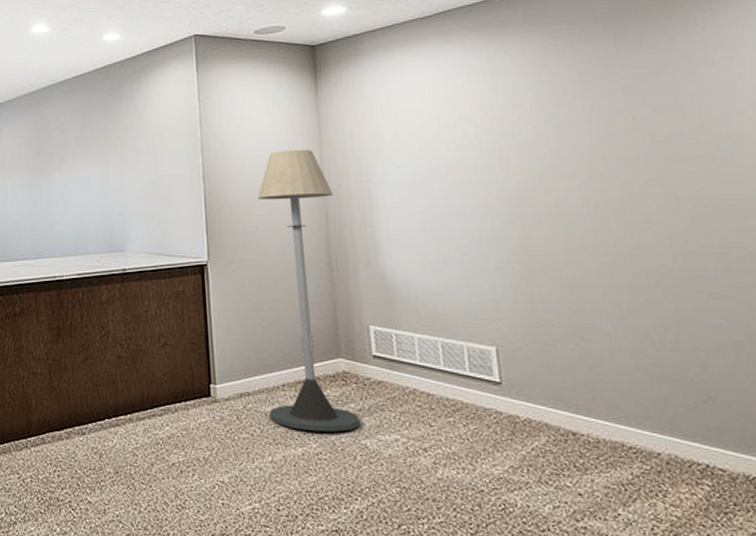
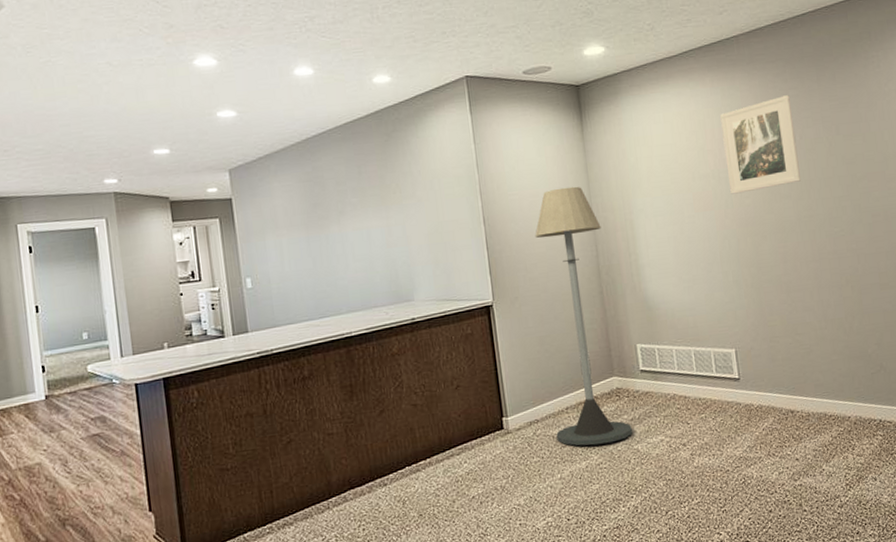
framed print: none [484,60,592,169] -> present [720,95,802,194]

